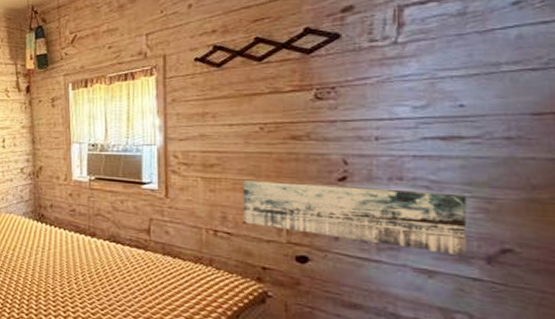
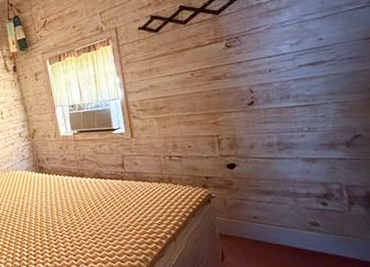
wall art: present [243,180,467,257] -> none [185,102,334,148]

